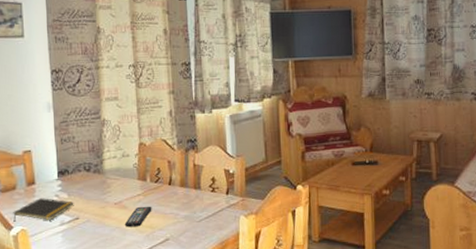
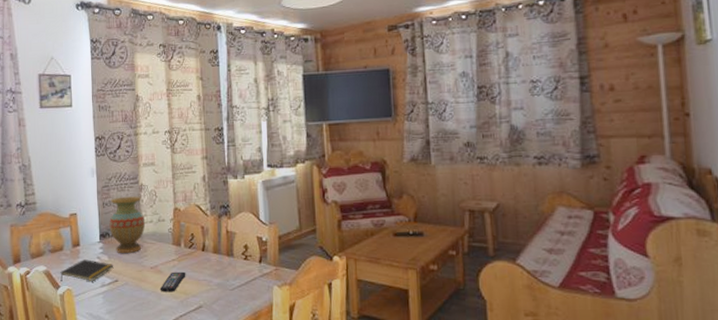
vase: none [68,131,109,190] -> present [109,196,146,253]

